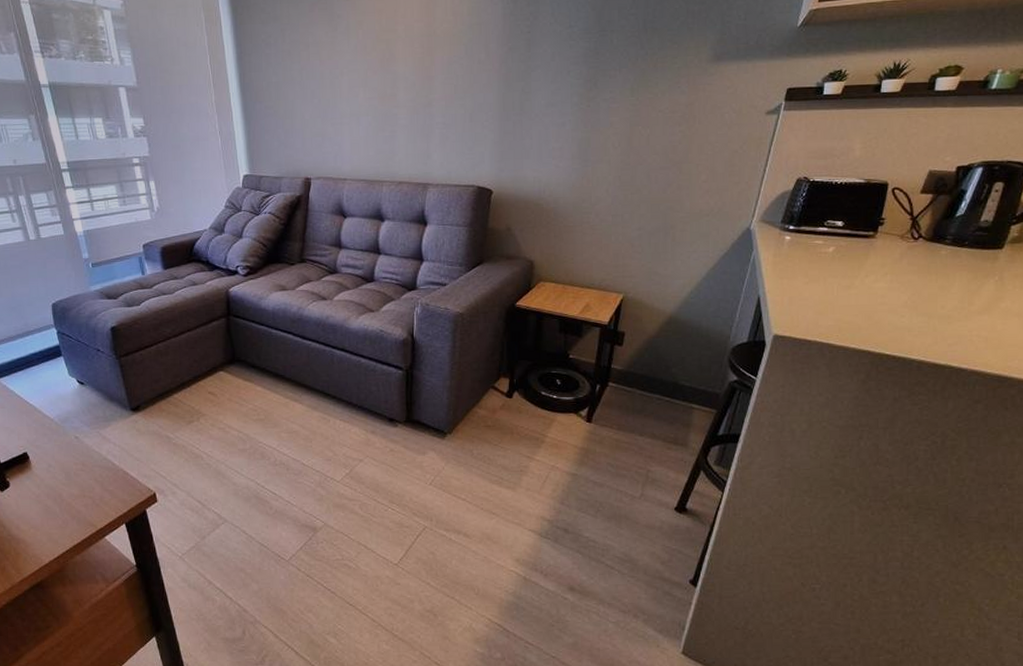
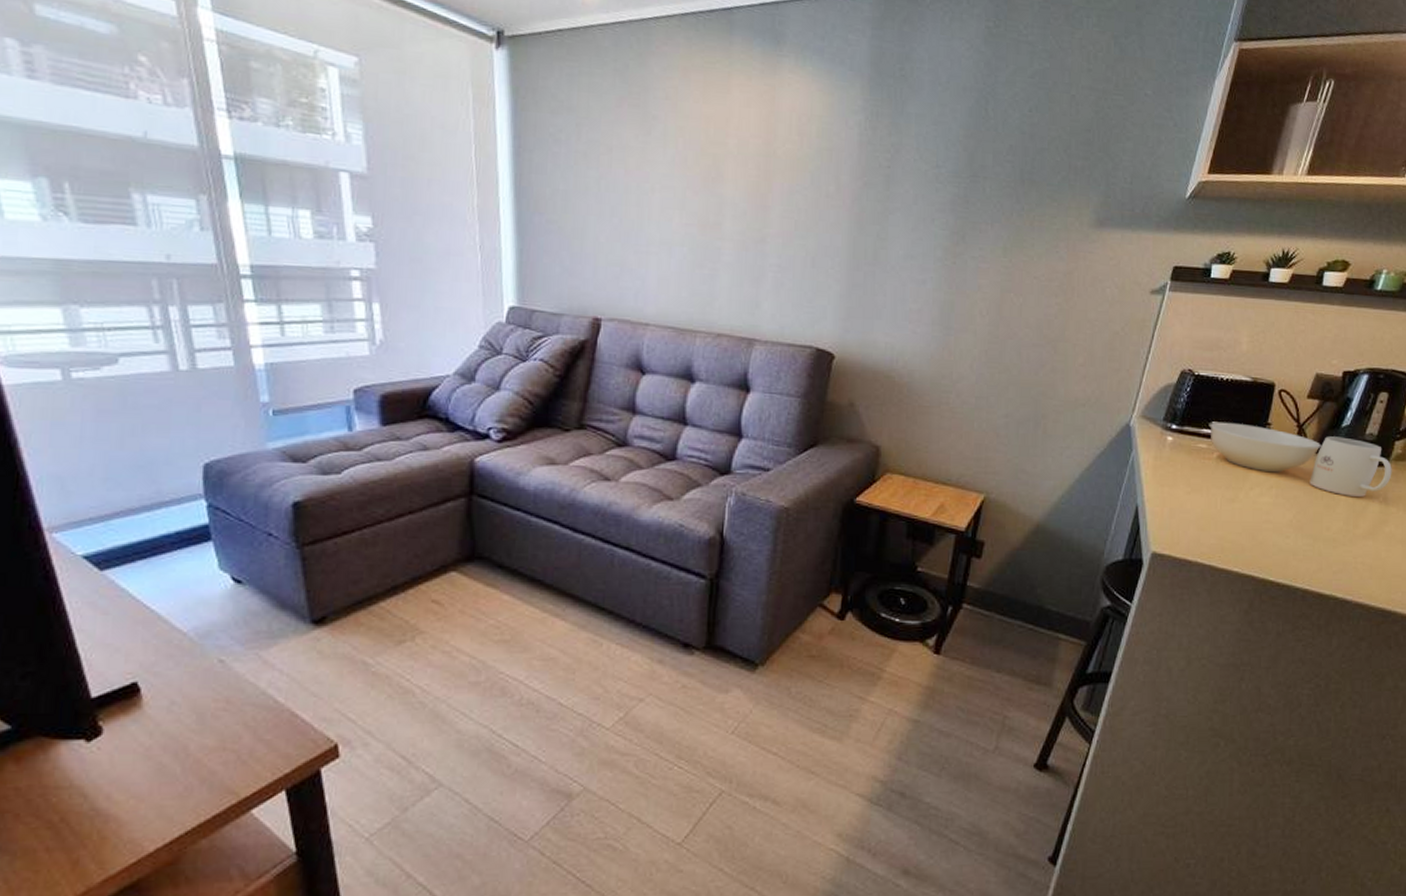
bowl: none [826,220,935,261] -> present [1211,422,1321,473]
mug: none [924,225,1008,279] -> present [1310,436,1392,498]

